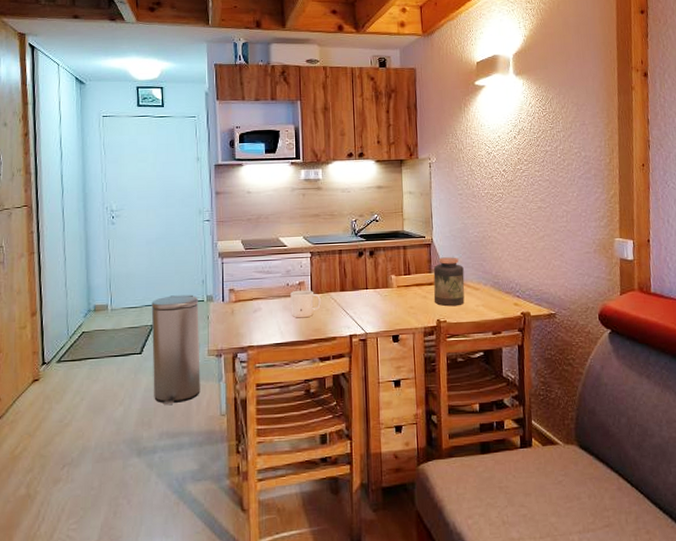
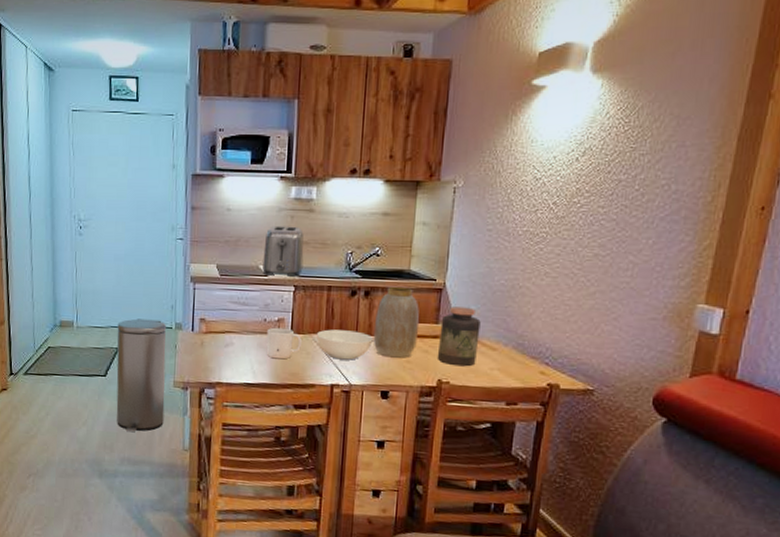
toaster: none [282,202,317,246] -> present [262,225,304,278]
bowl: none [333,286,381,312] -> present [316,329,373,360]
vase: none [380,245,417,306] -> present [373,286,419,358]

